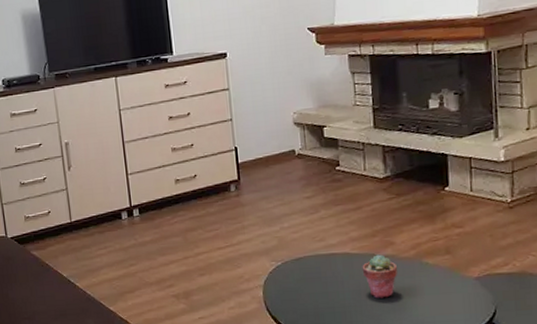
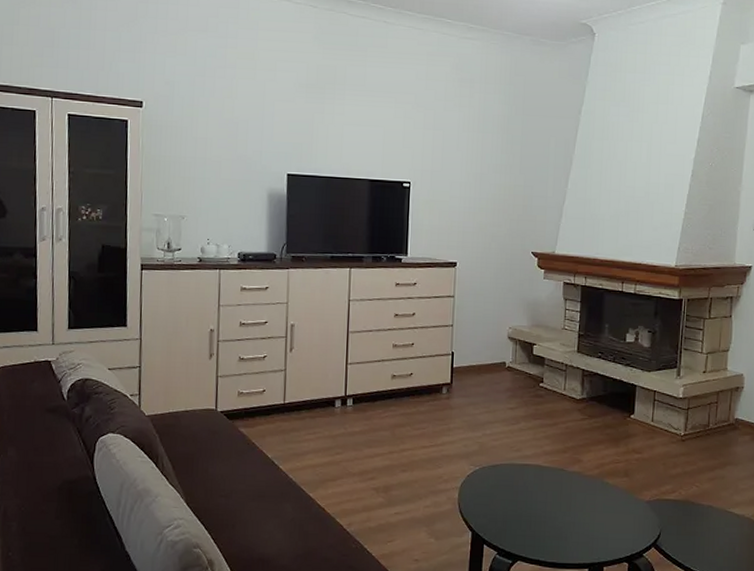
potted succulent: present [362,254,398,299] -> none [550,470,582,512]

